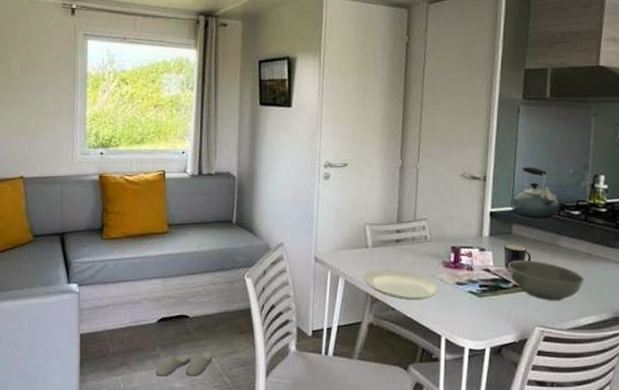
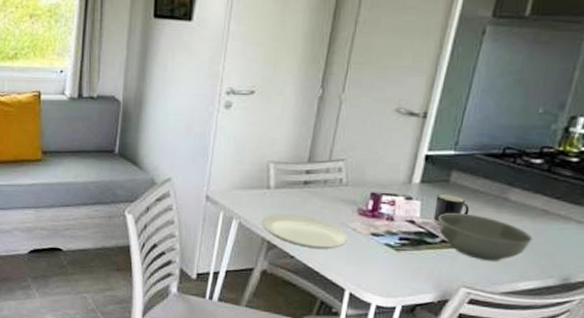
slippers: present [156,351,212,377] -> none [26,286,86,310]
kettle: present [511,167,560,219] -> none [454,103,519,166]

